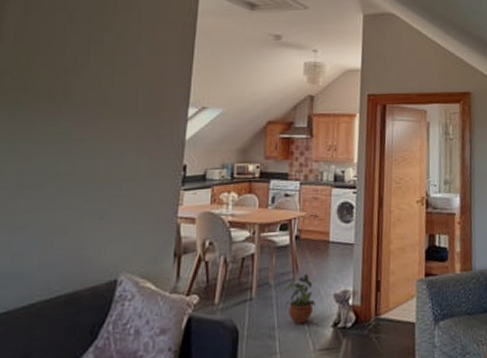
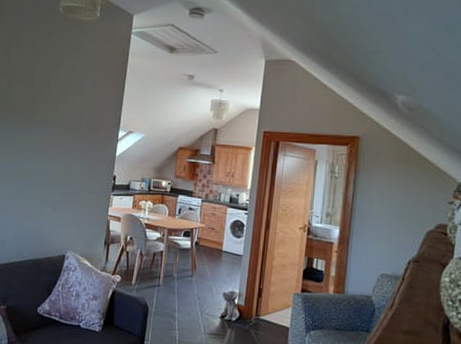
potted plant: present [284,274,315,324] -> none [183,273,208,311]

